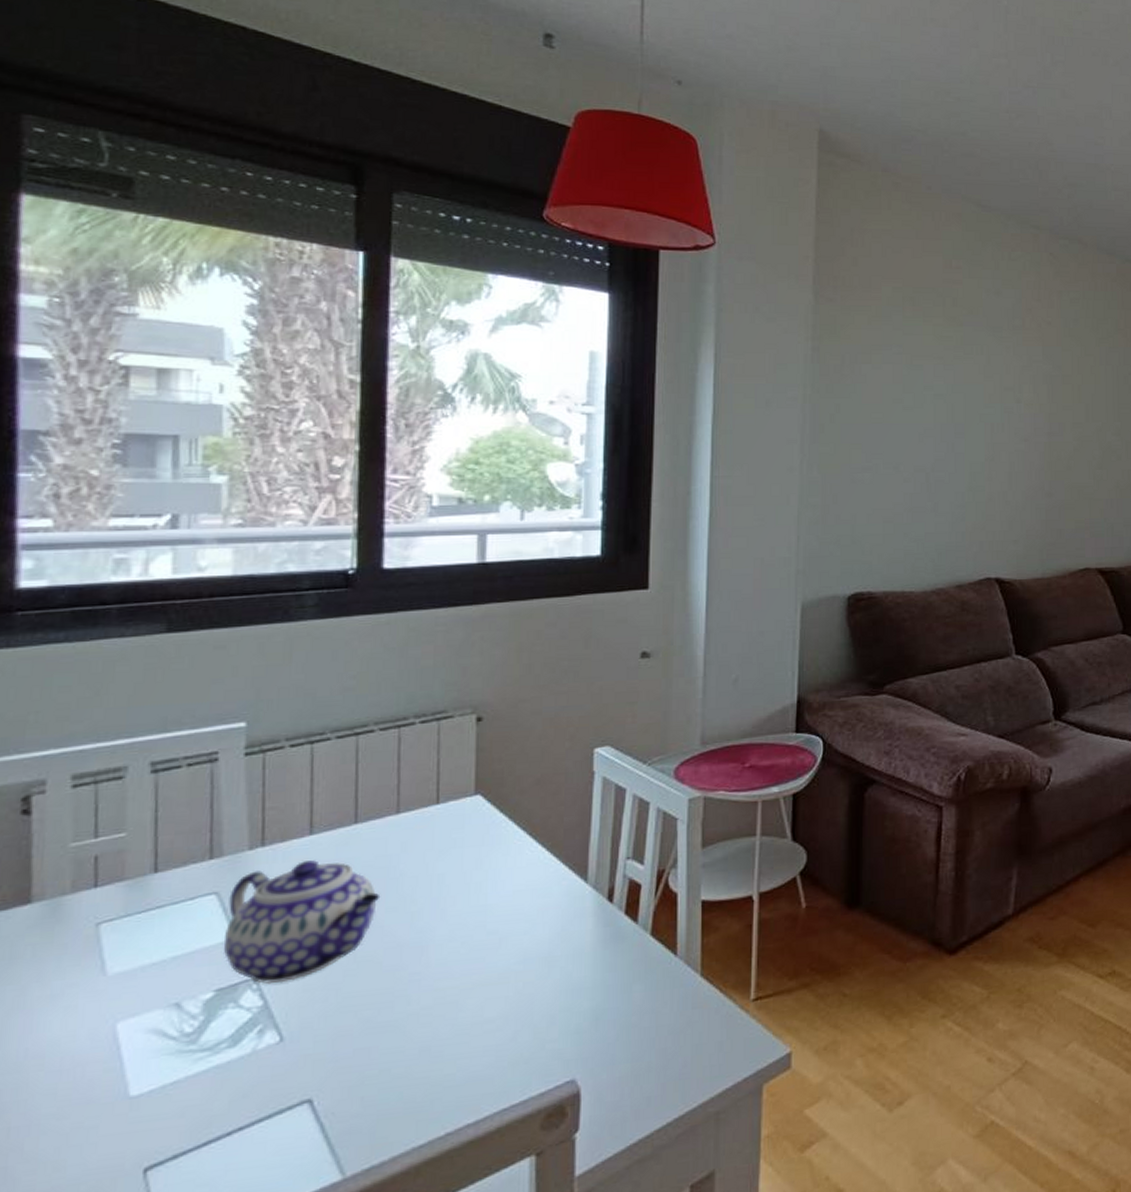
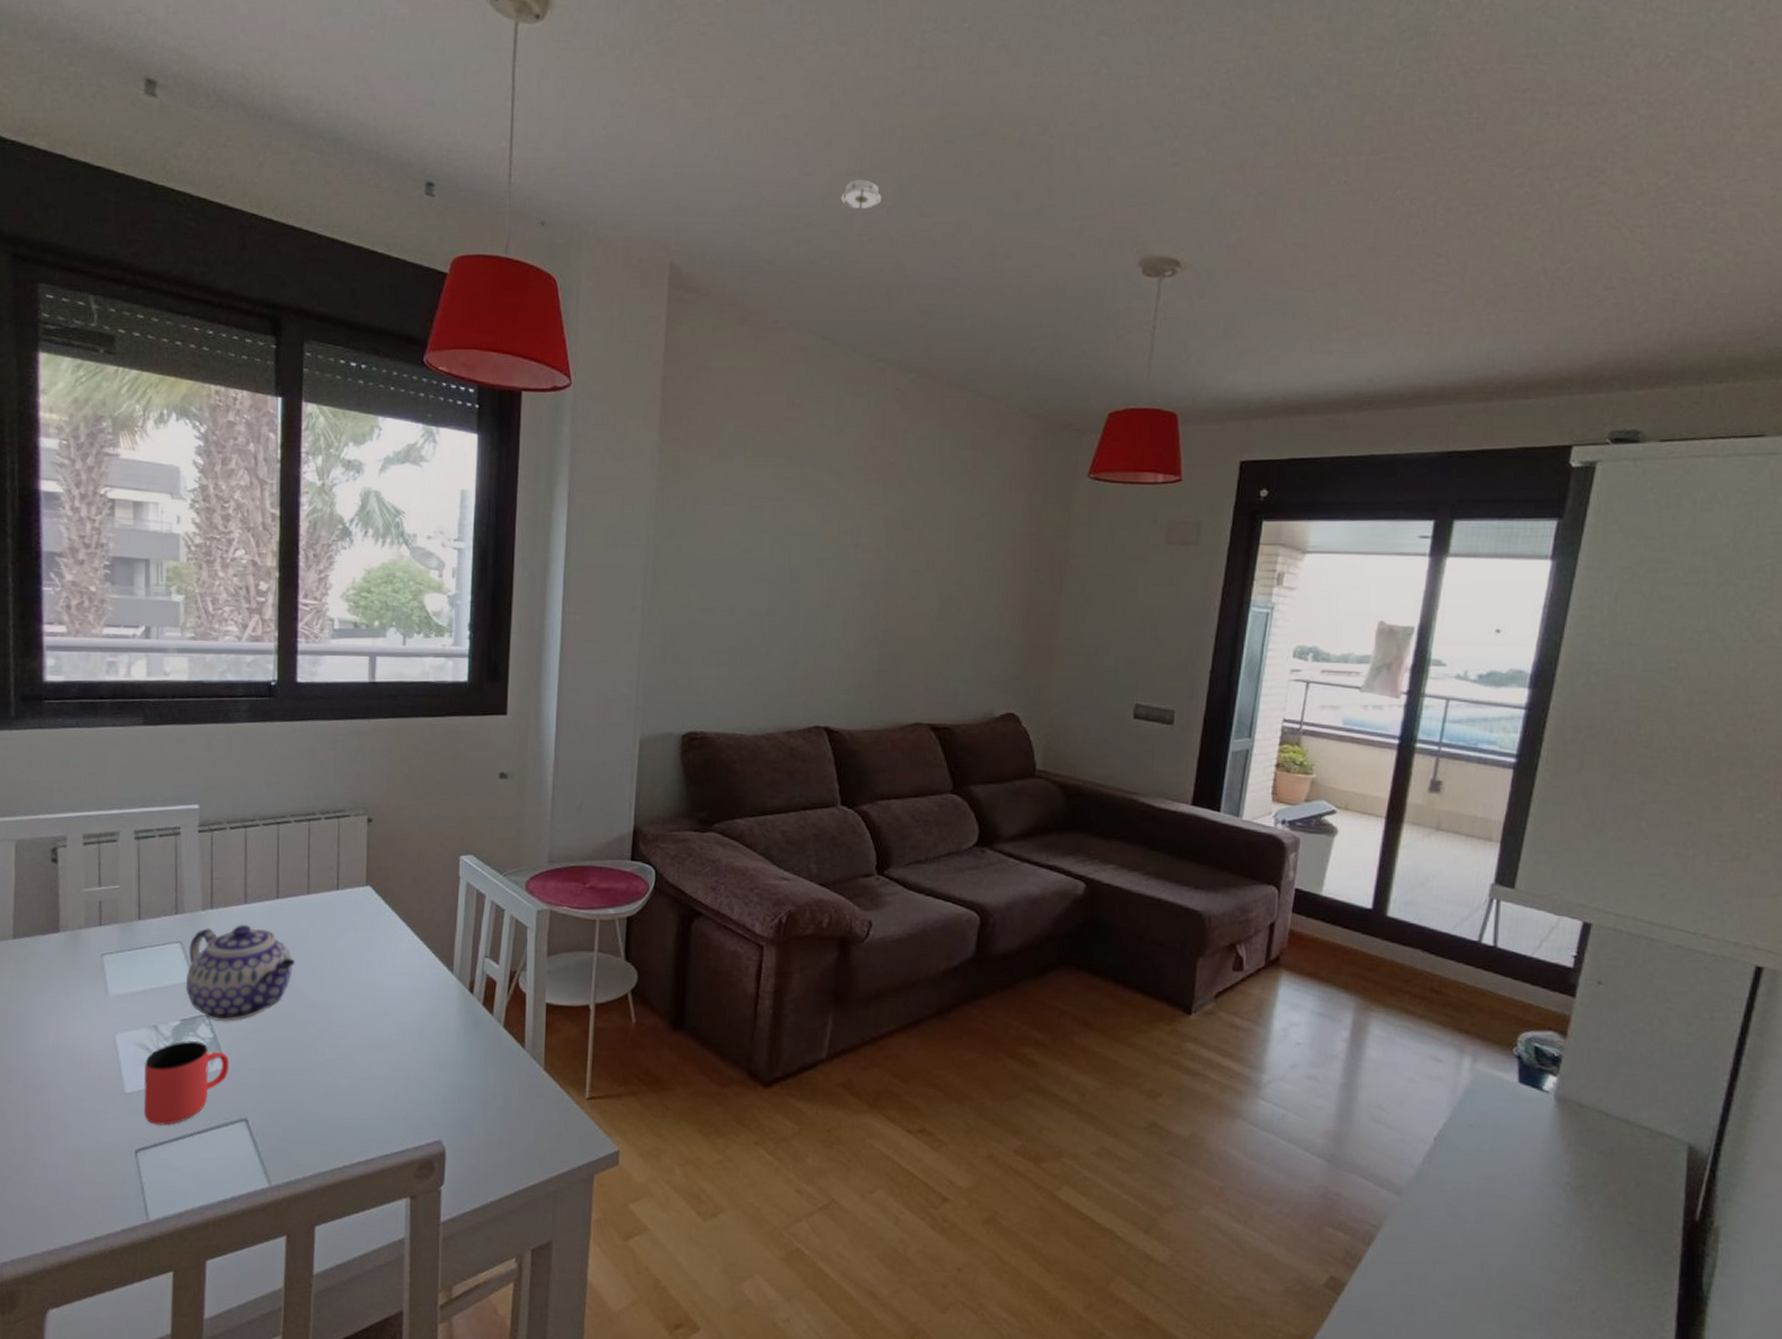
cup: none [157,1013,287,1131] -> present [143,1041,230,1126]
smoke detector: none [988,61,1027,88] -> present [840,180,882,208]

